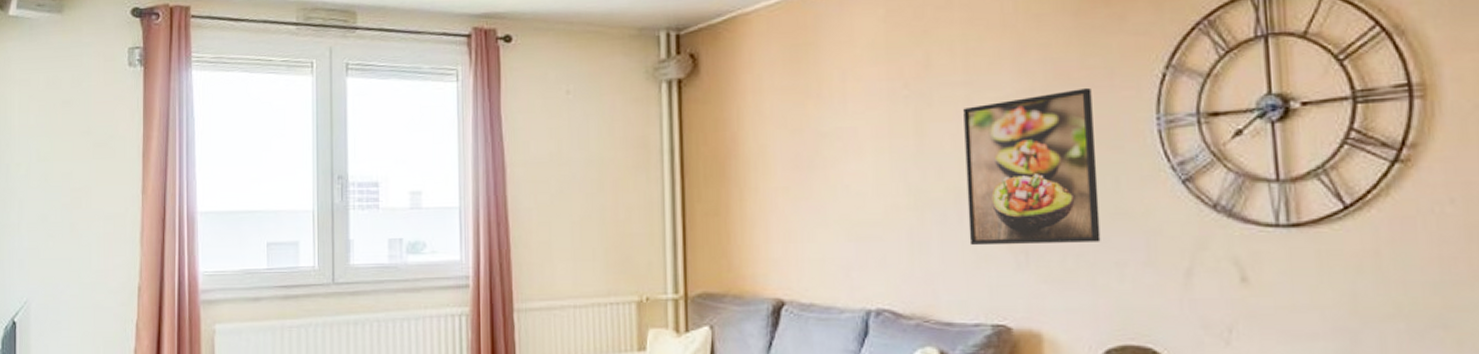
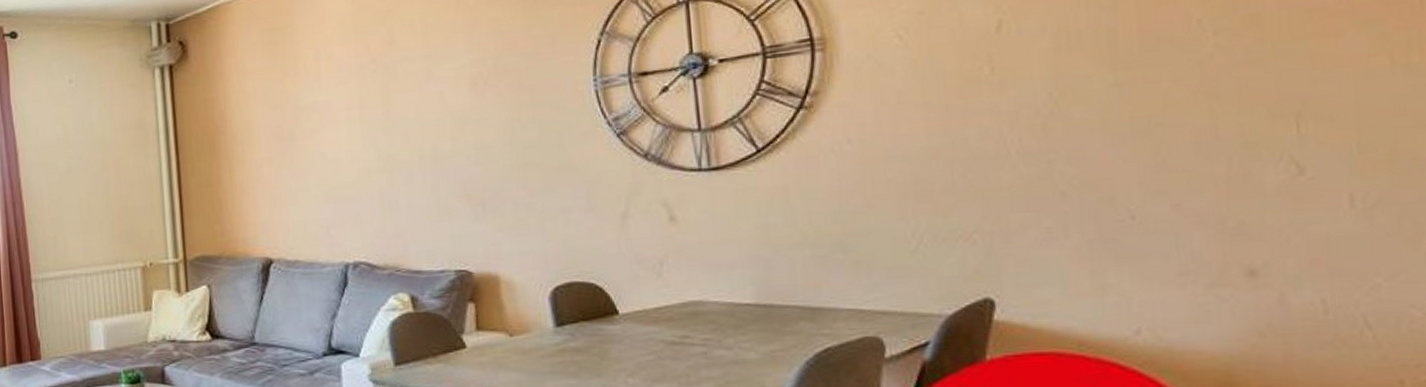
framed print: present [963,87,1101,246] -> none [424,55,548,202]

